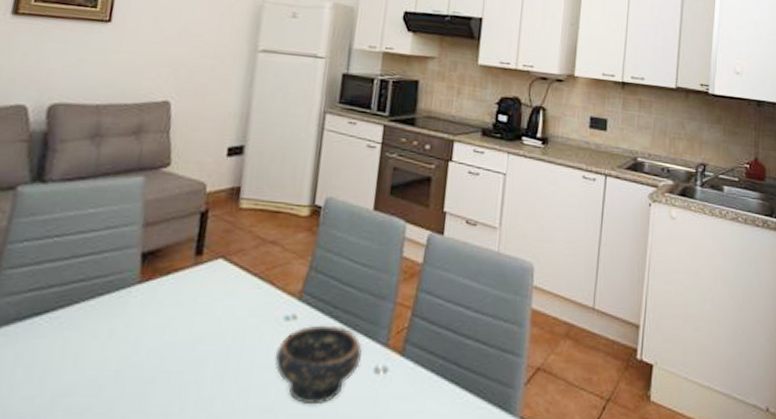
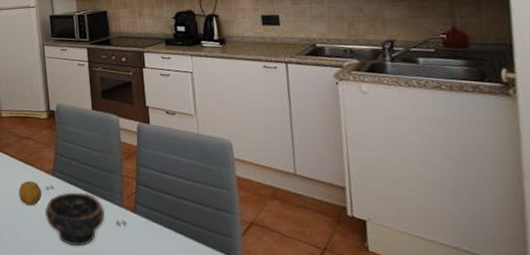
fruit: none [240,306,277,345] -> present [18,181,42,206]

